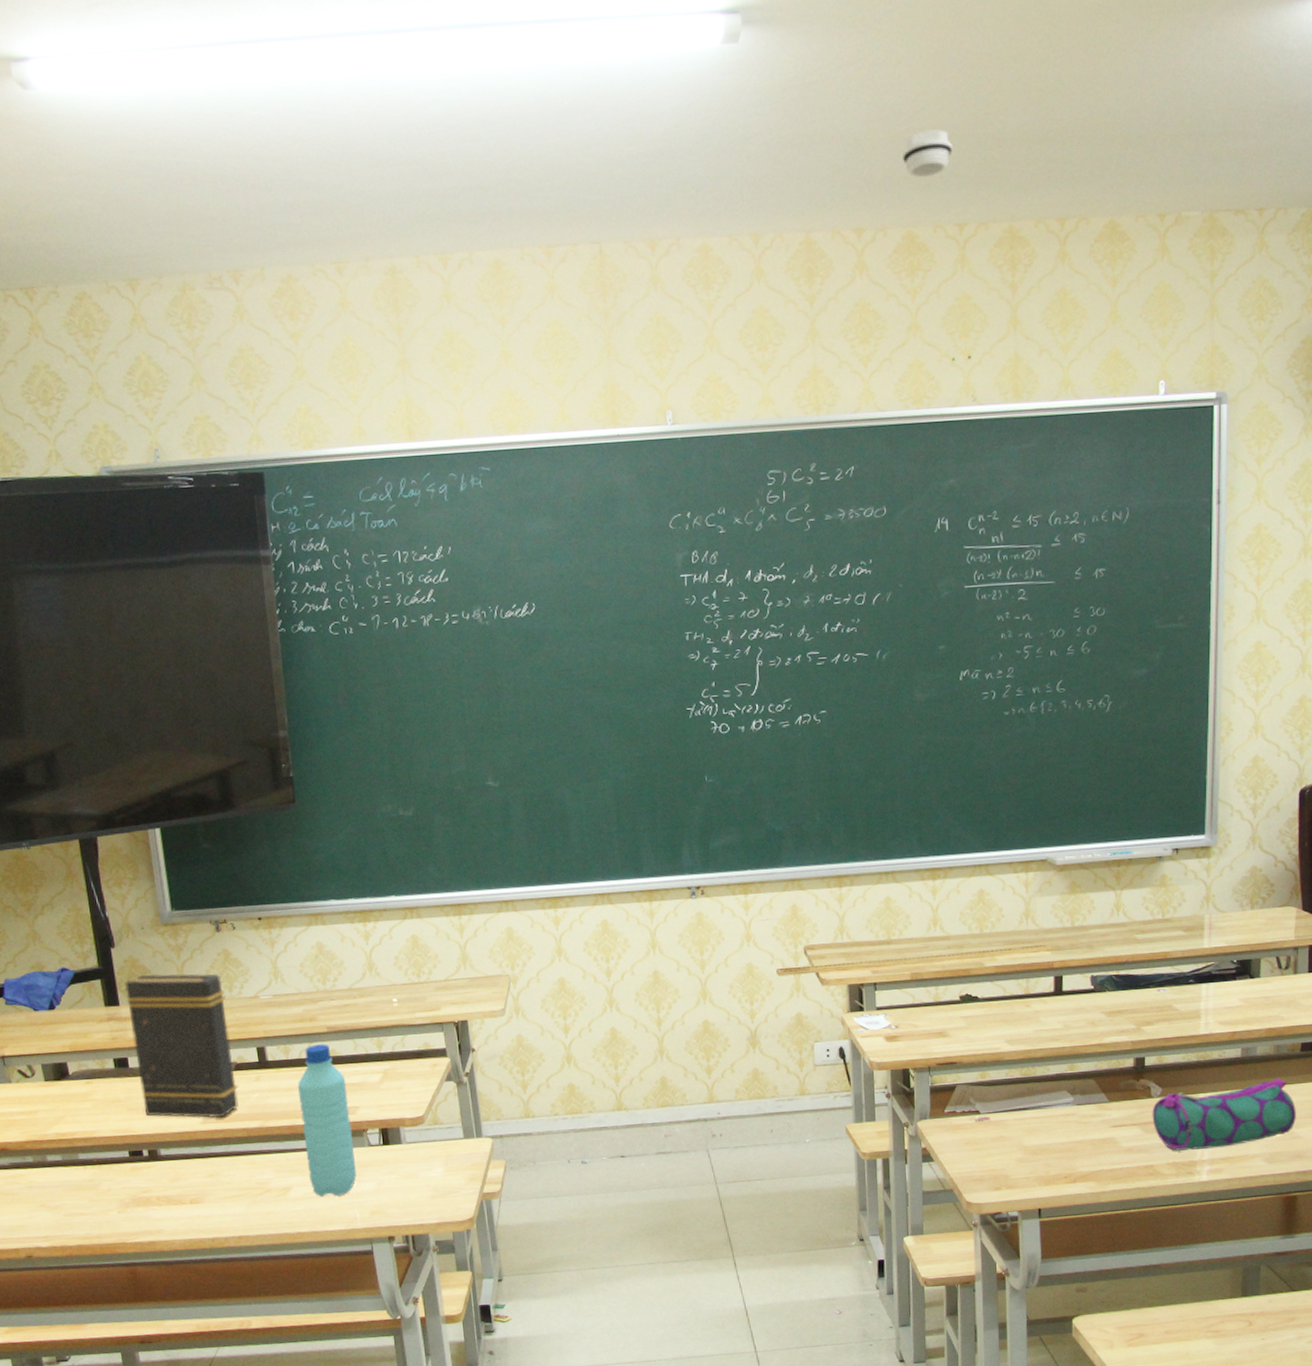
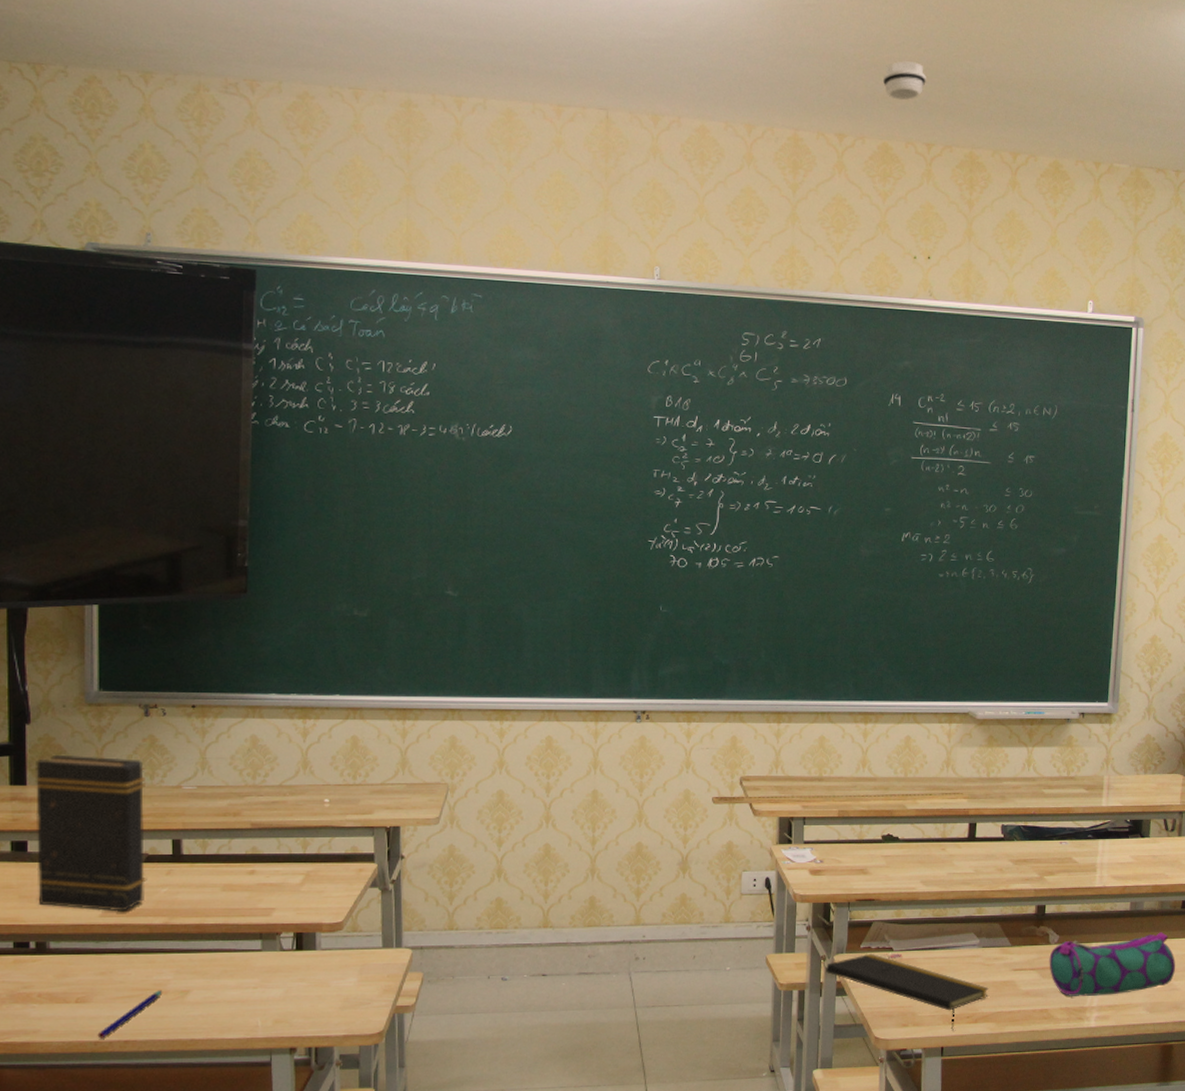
pen: none [213,1188,267,1236] -> present [97,990,163,1039]
water bottle: present [298,1044,357,1197] -> none [211,840,265,1002]
notepad: none [909,1118,1087,1191] -> present [826,953,989,1030]

